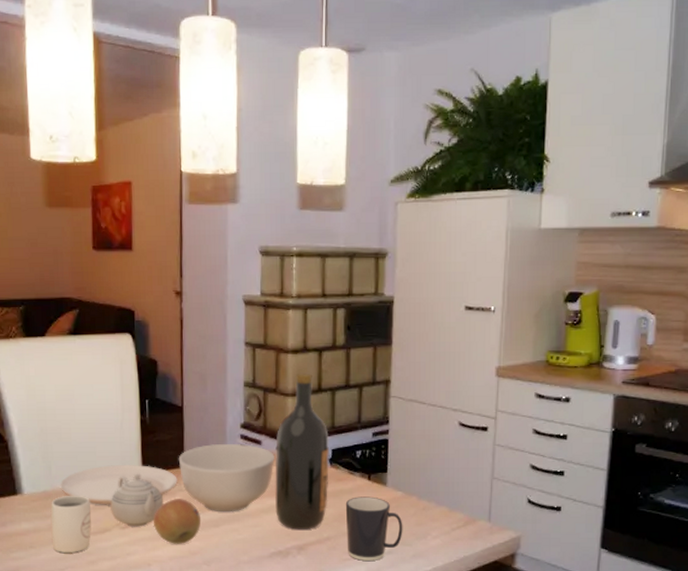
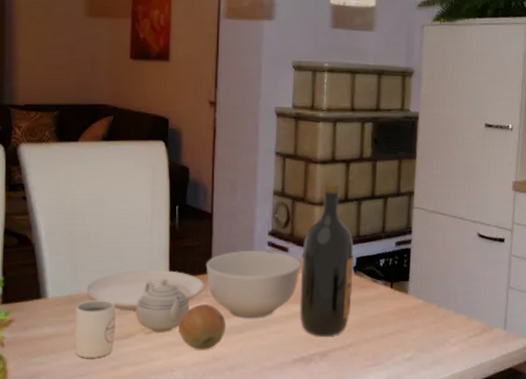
mug: present [345,496,403,561] -> none [368,304,423,367]

